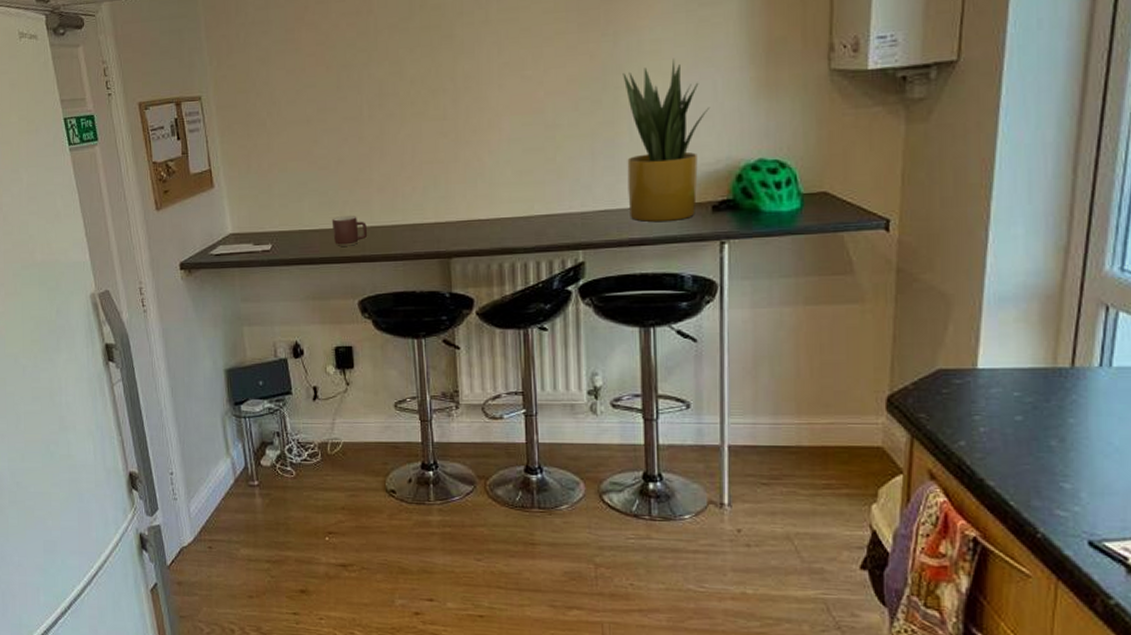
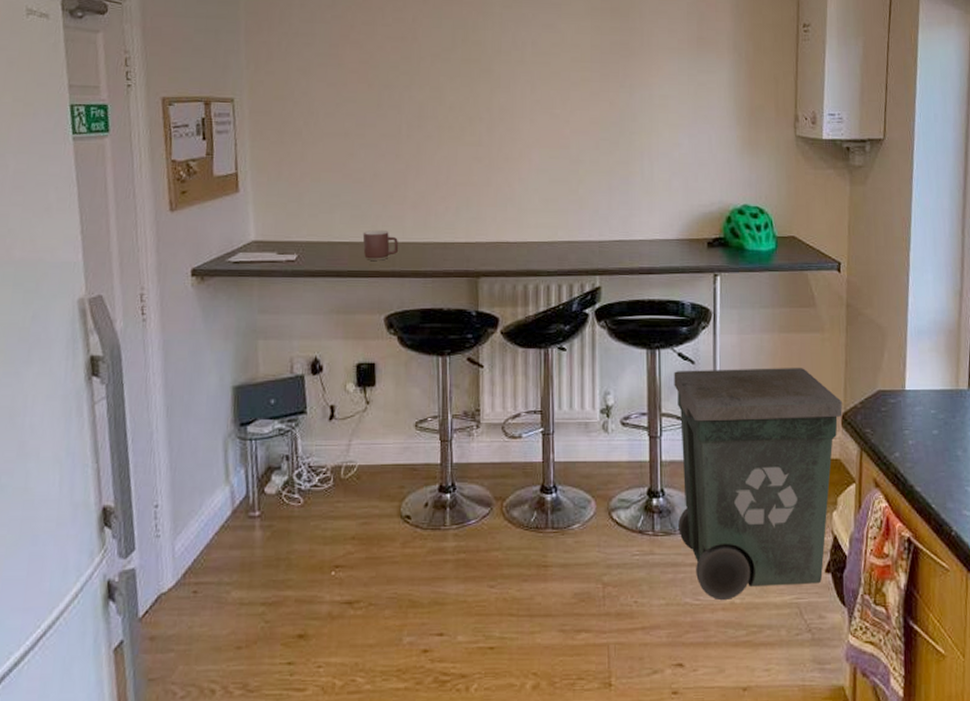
planter: present [623,58,711,222] -> none [637,113,707,253]
recycling bin: none [672,345,888,589] -> present [674,368,842,600]

